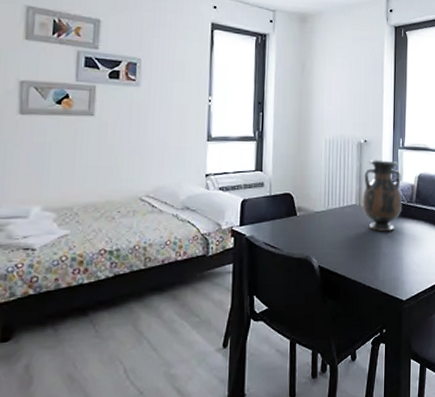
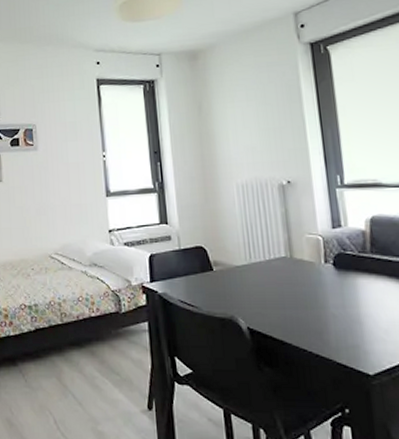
vase: present [362,159,402,232] -> none [292,202,352,290]

